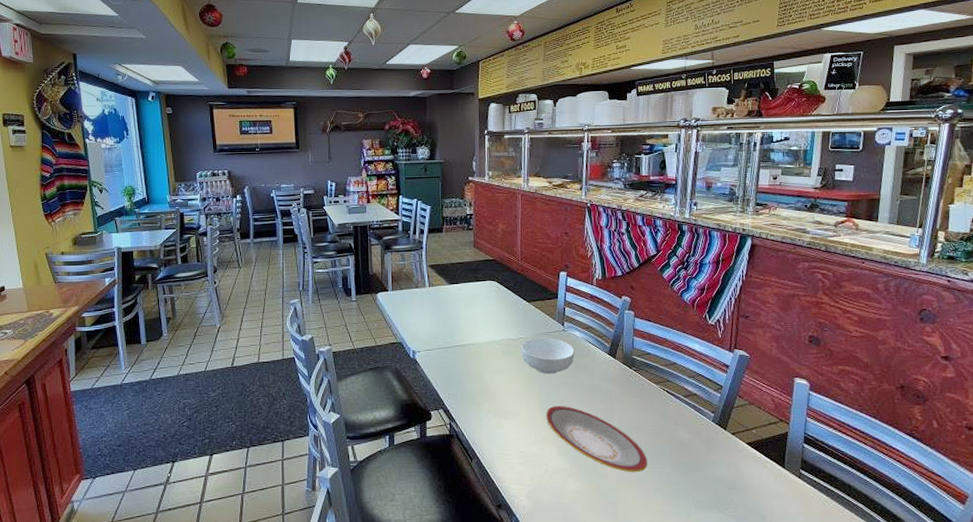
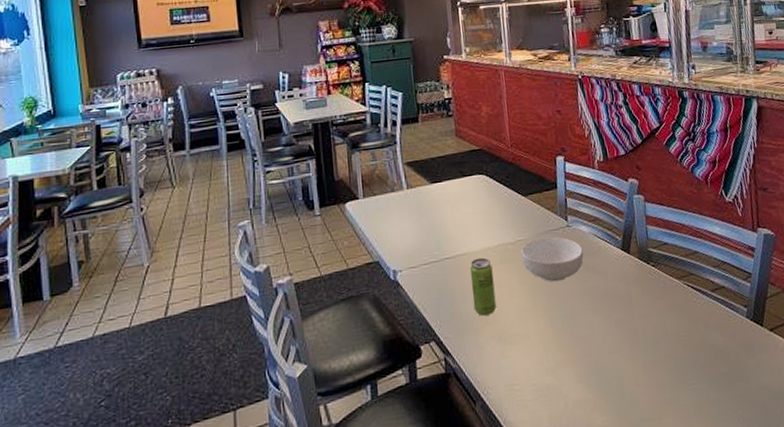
beverage can: none [476,348,496,394] -> present [469,257,497,316]
plate: present [546,406,648,473] -> none [558,319,682,394]

